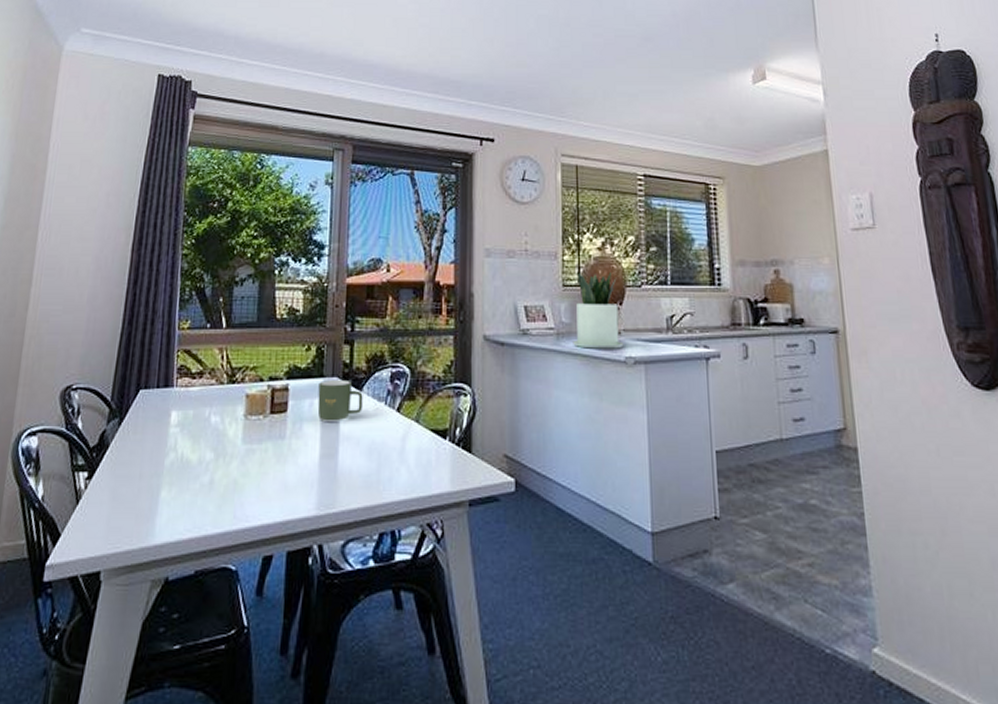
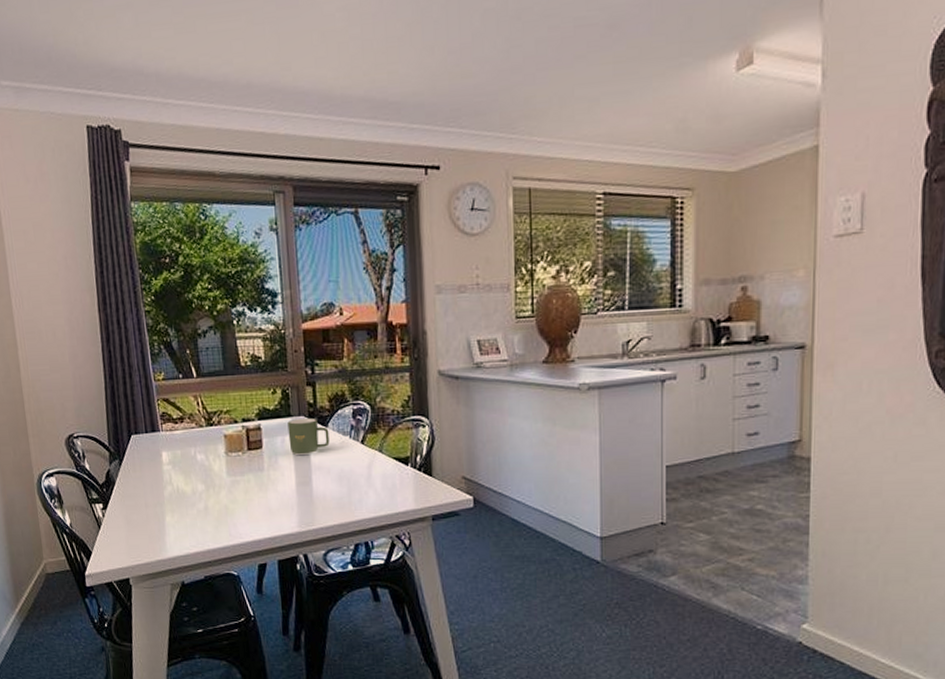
planter: present [573,272,624,349] -> none [526,301,578,378]

